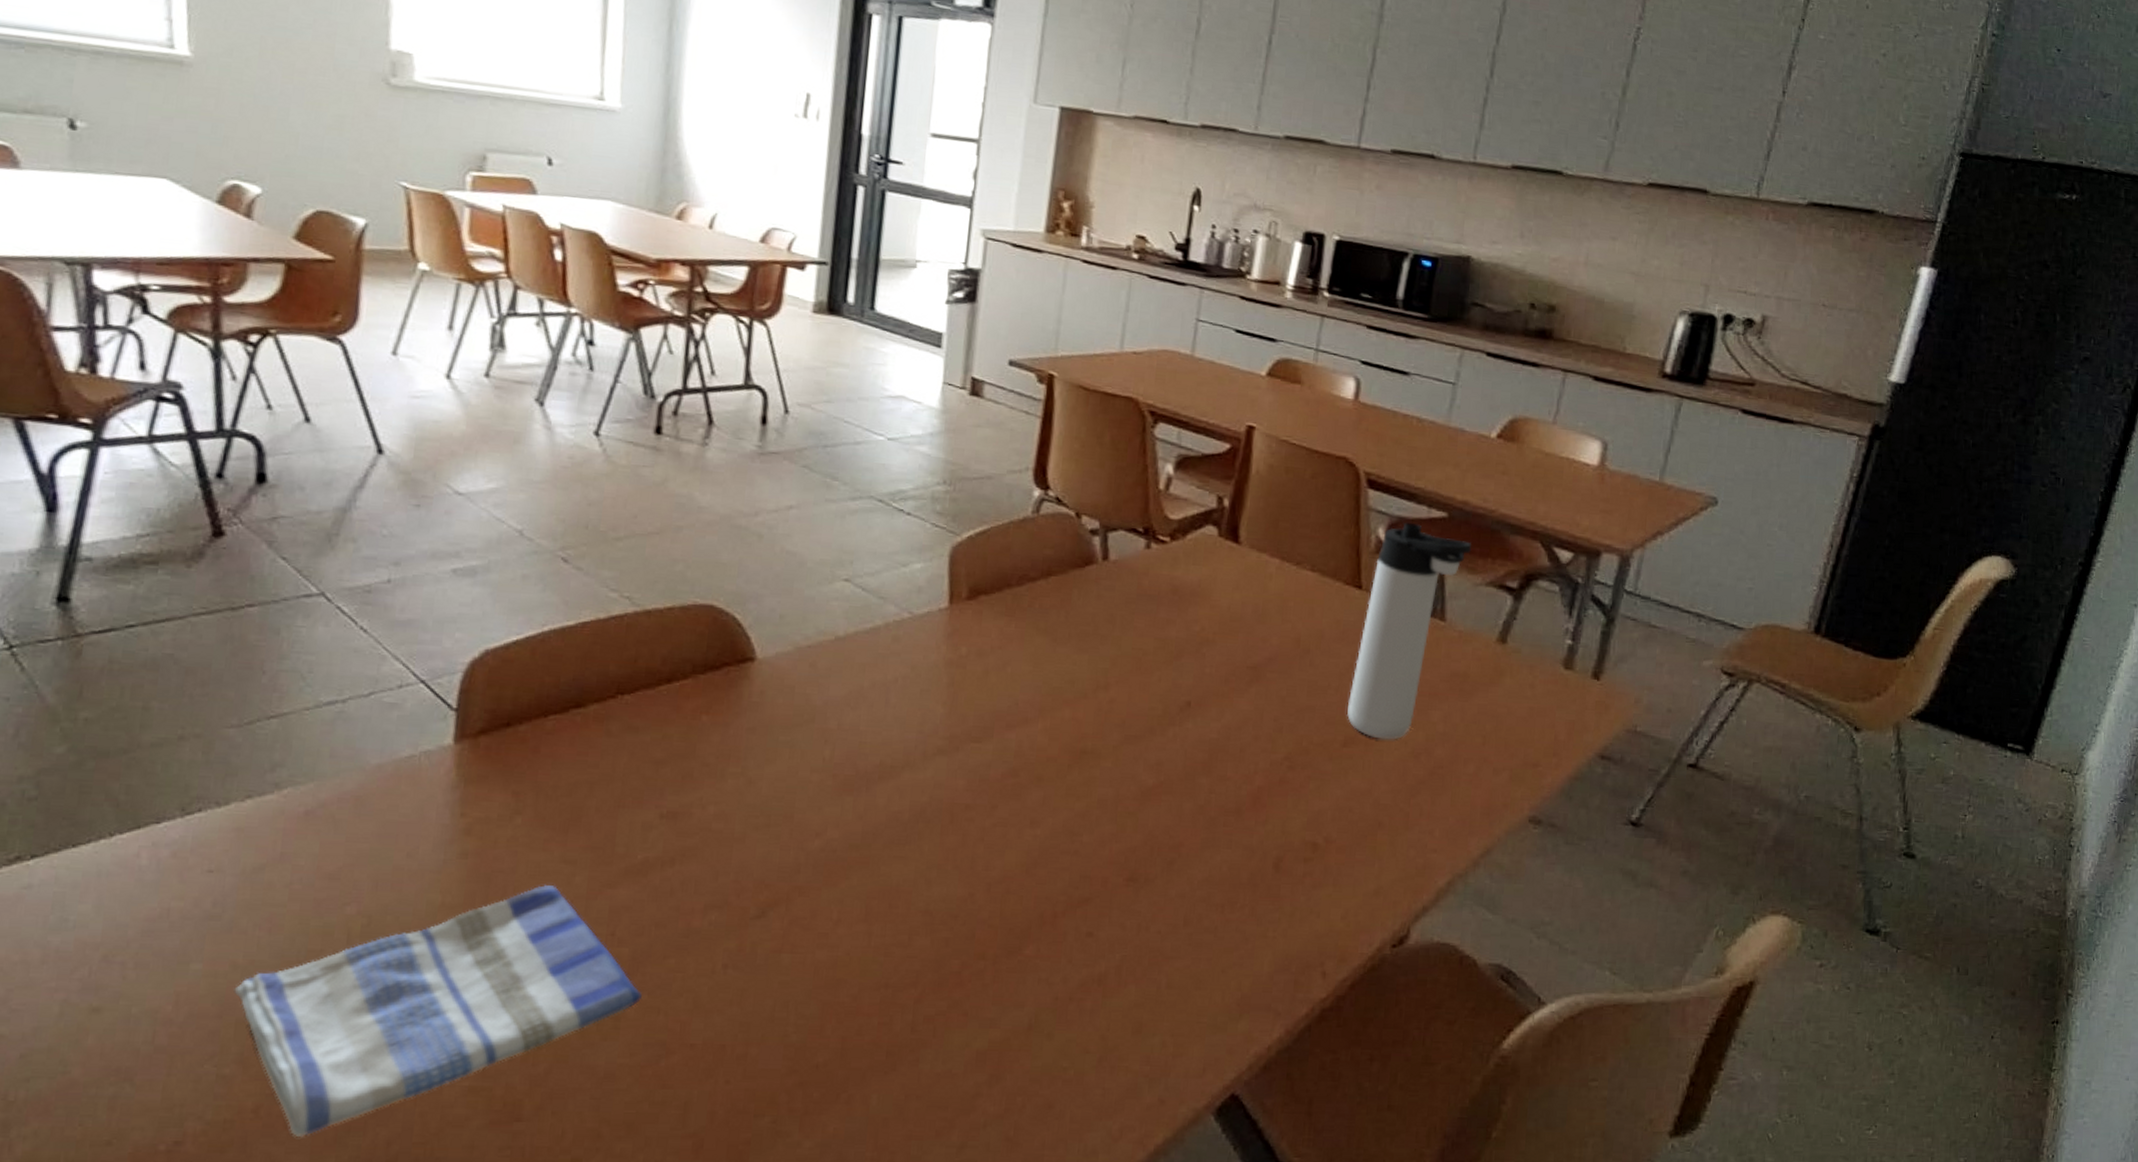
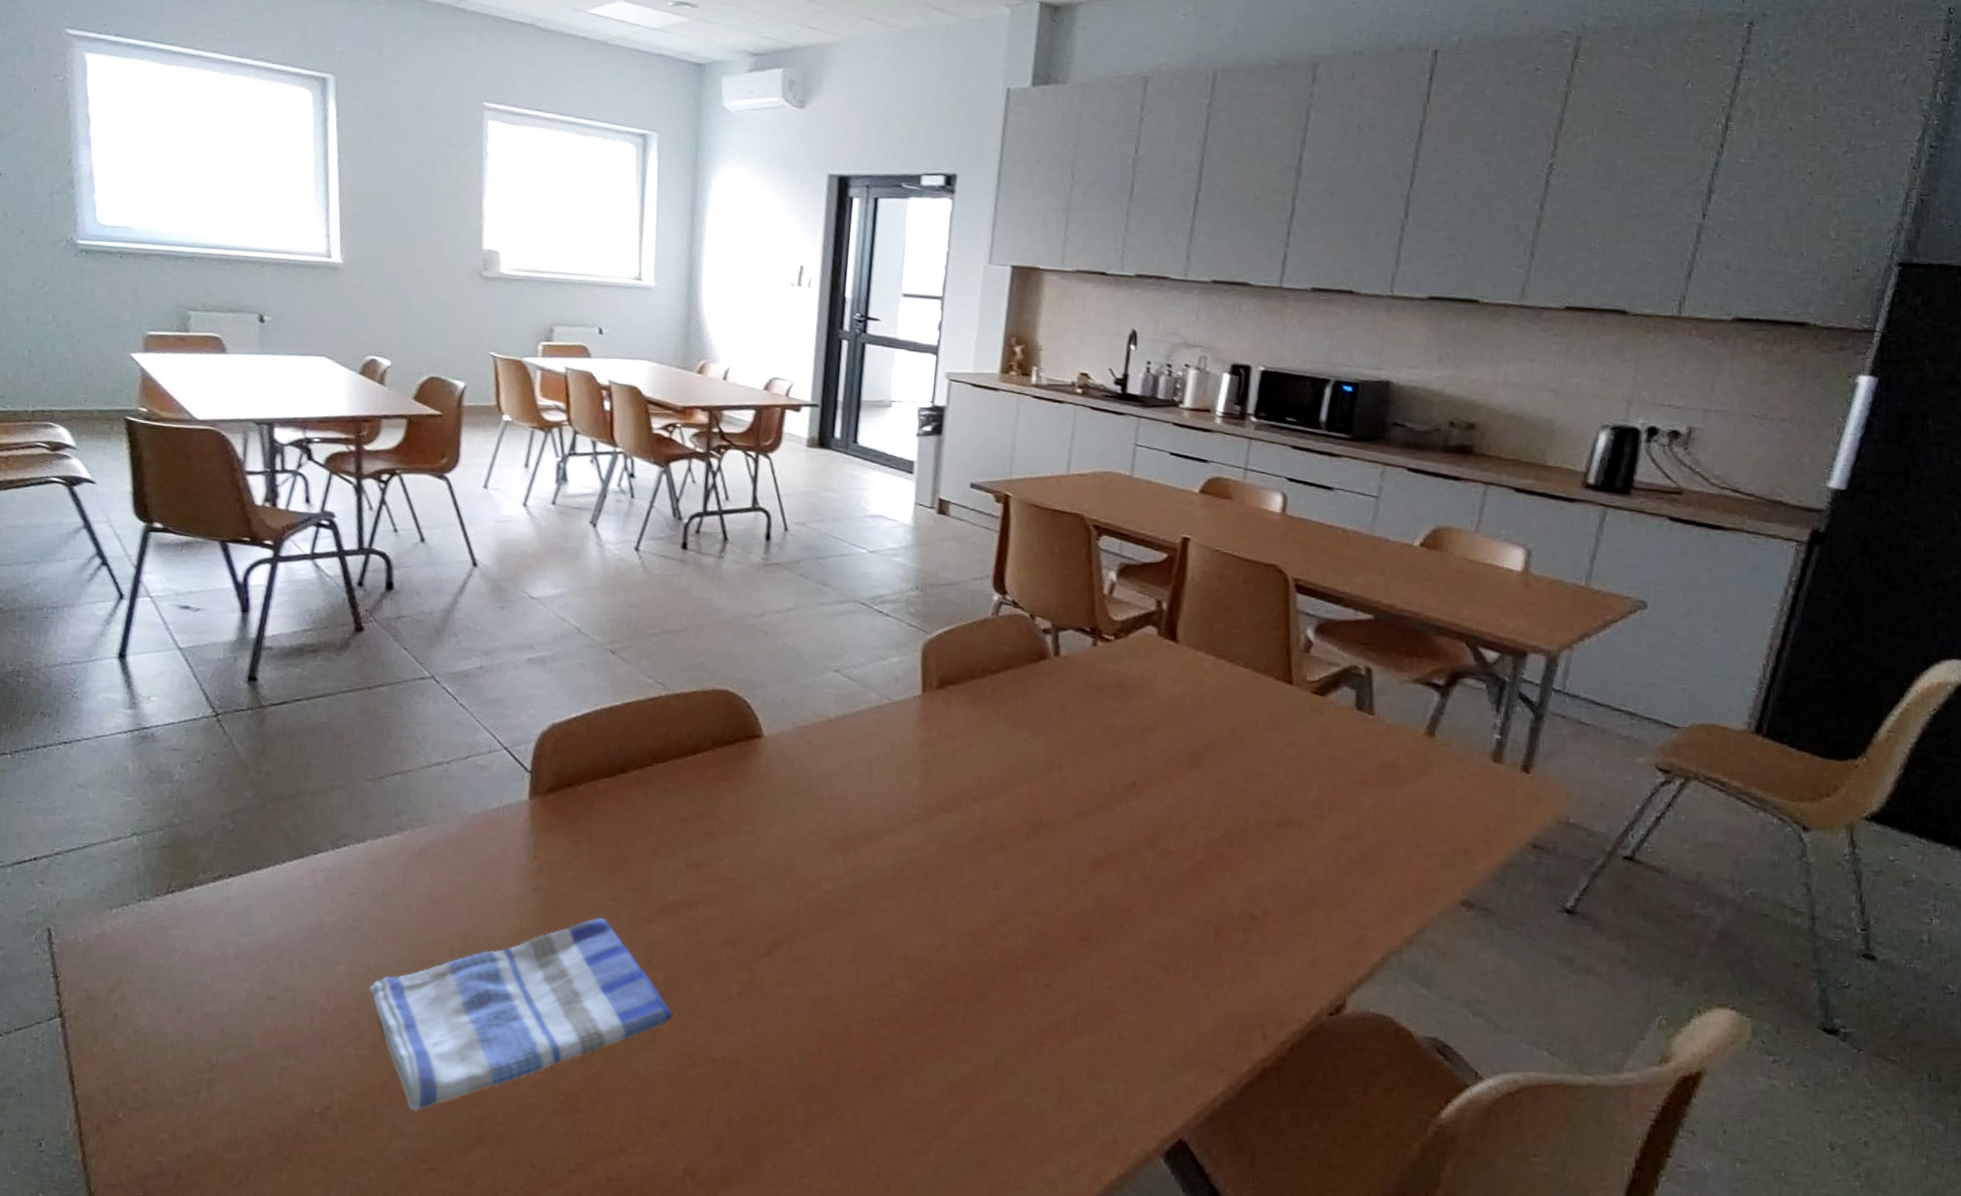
thermos bottle: present [1347,522,1472,740] -> none [1281,623,1398,823]

